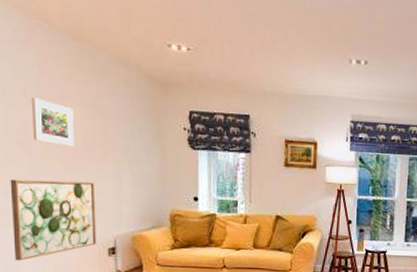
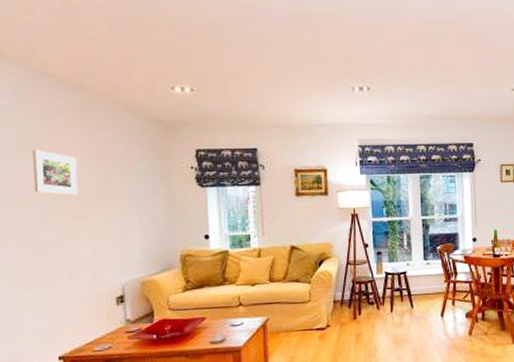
wall art: present [10,179,96,261] -> none [10,229,103,320]

